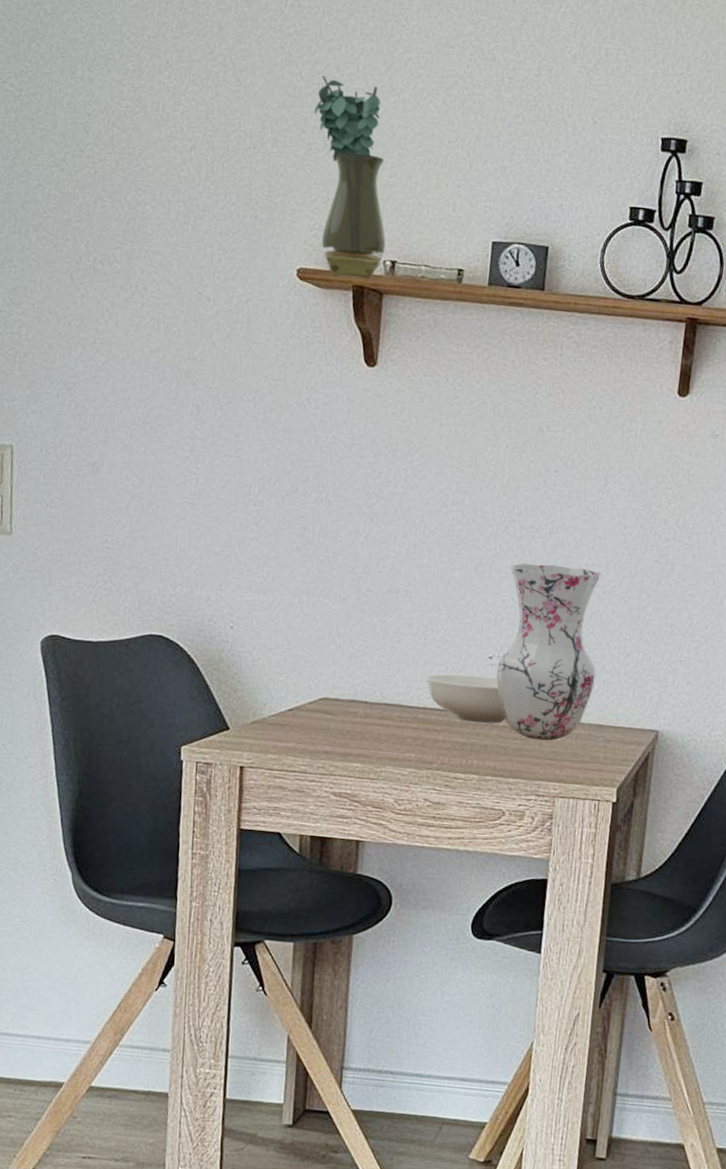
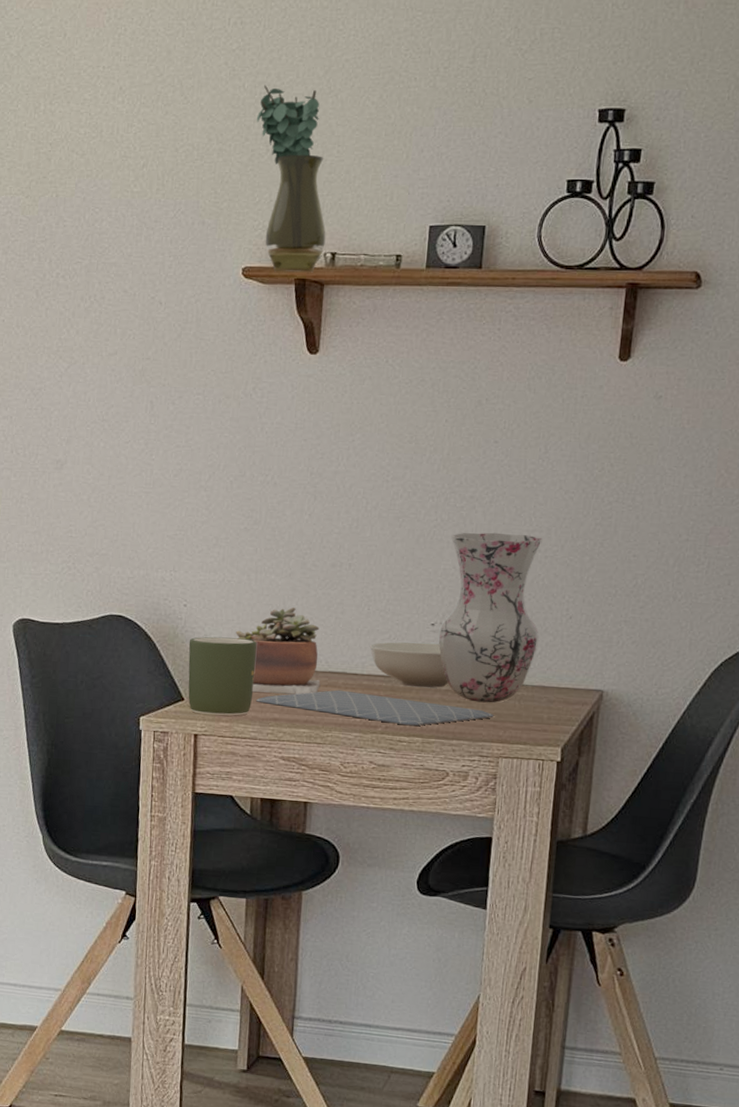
mug: none [234,662,309,749] -> present [188,636,258,717]
succulent plant: none [286,634,375,727] -> present [236,607,321,695]
placemat: none [307,722,551,763] -> present [256,690,494,726]

